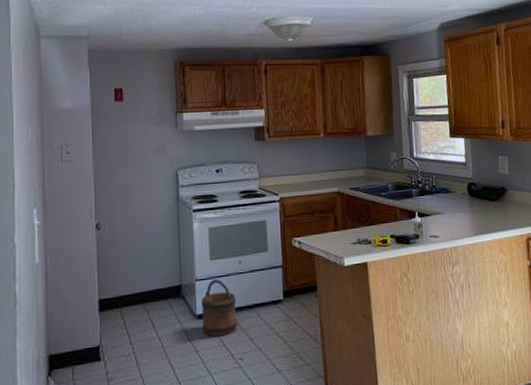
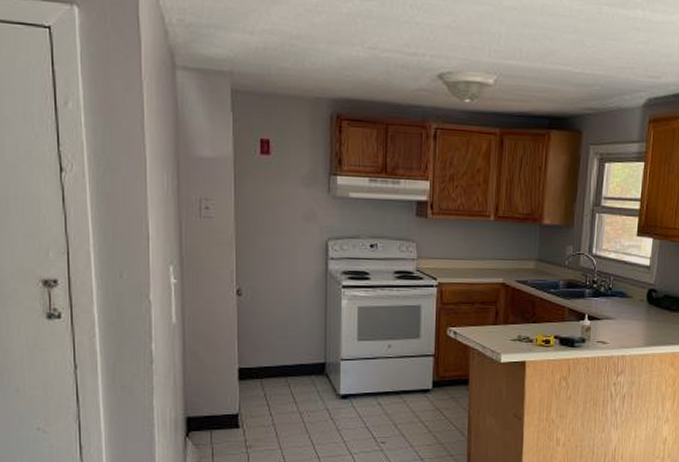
bucket: present [202,279,237,337] -> none [346,361,382,419]

